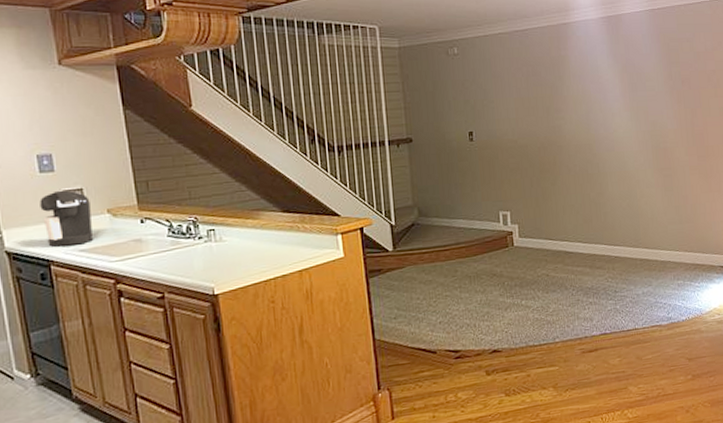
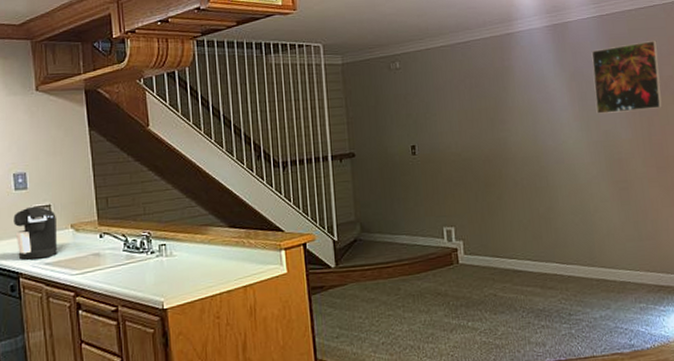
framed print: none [642,36,705,105] -> present [591,40,663,114]

